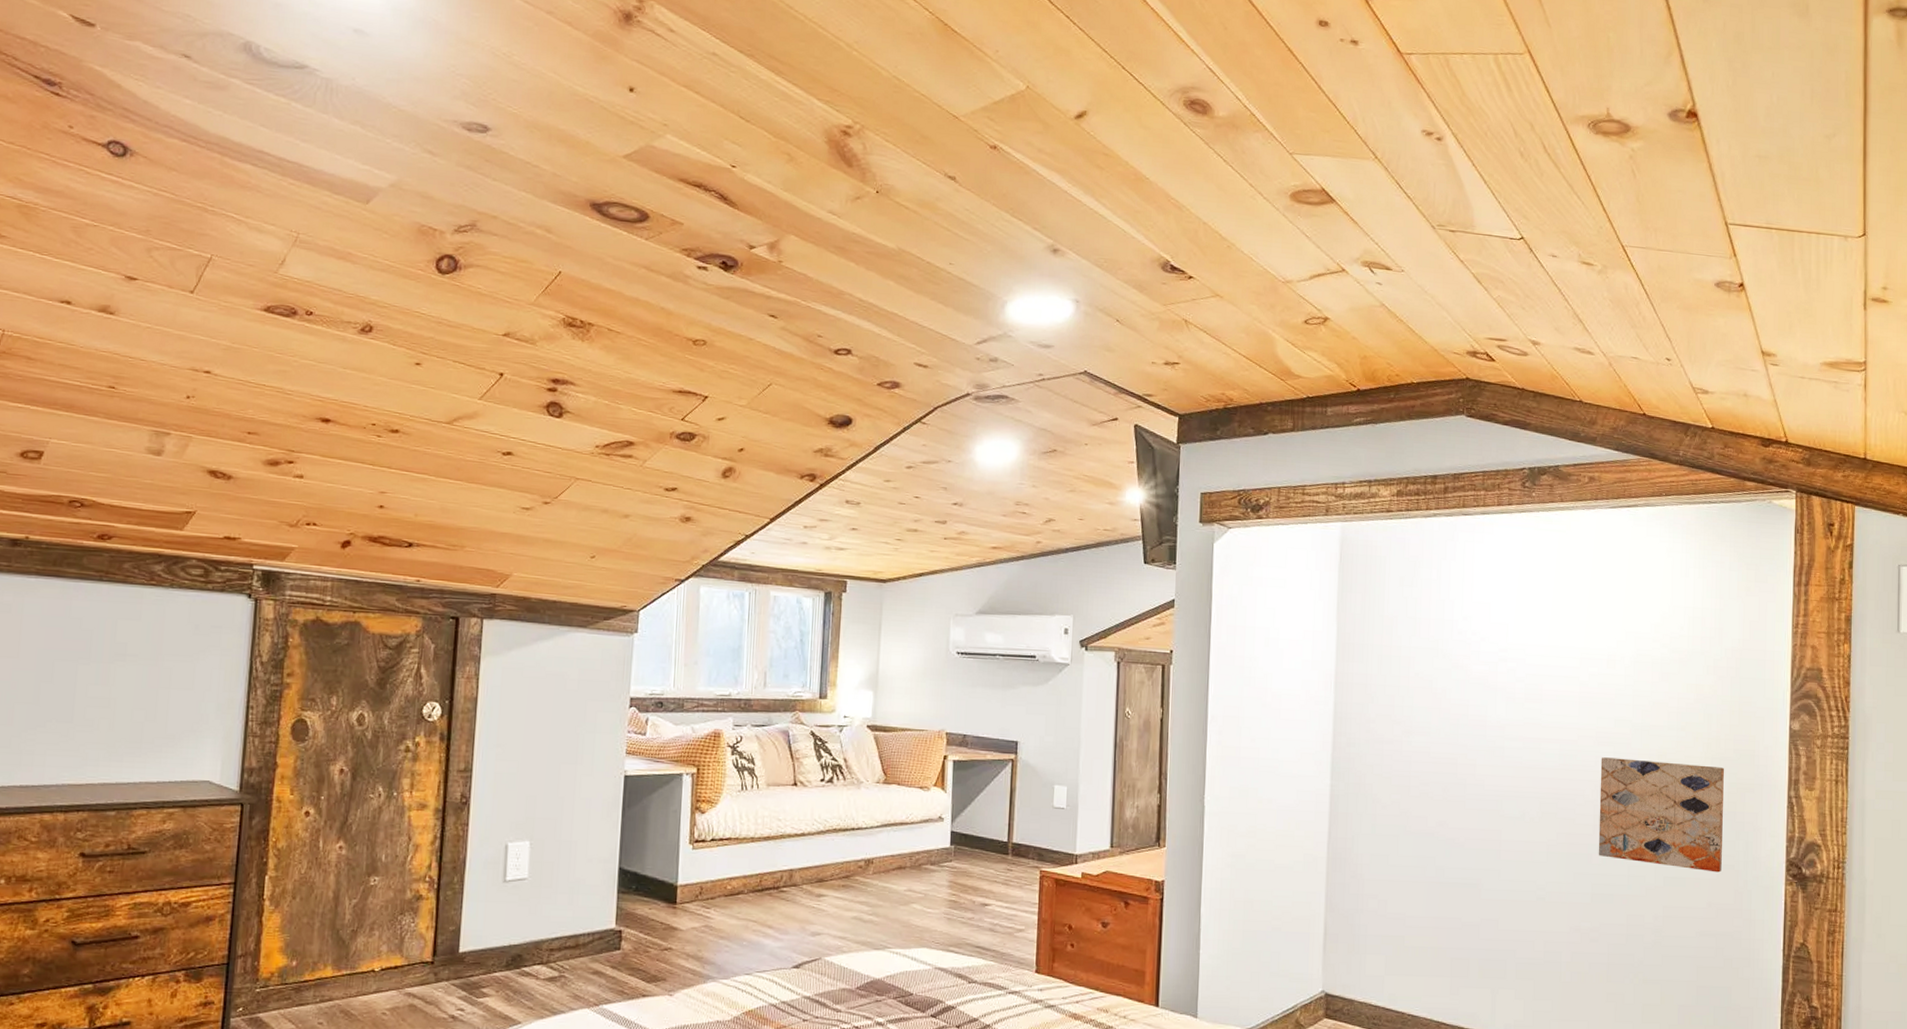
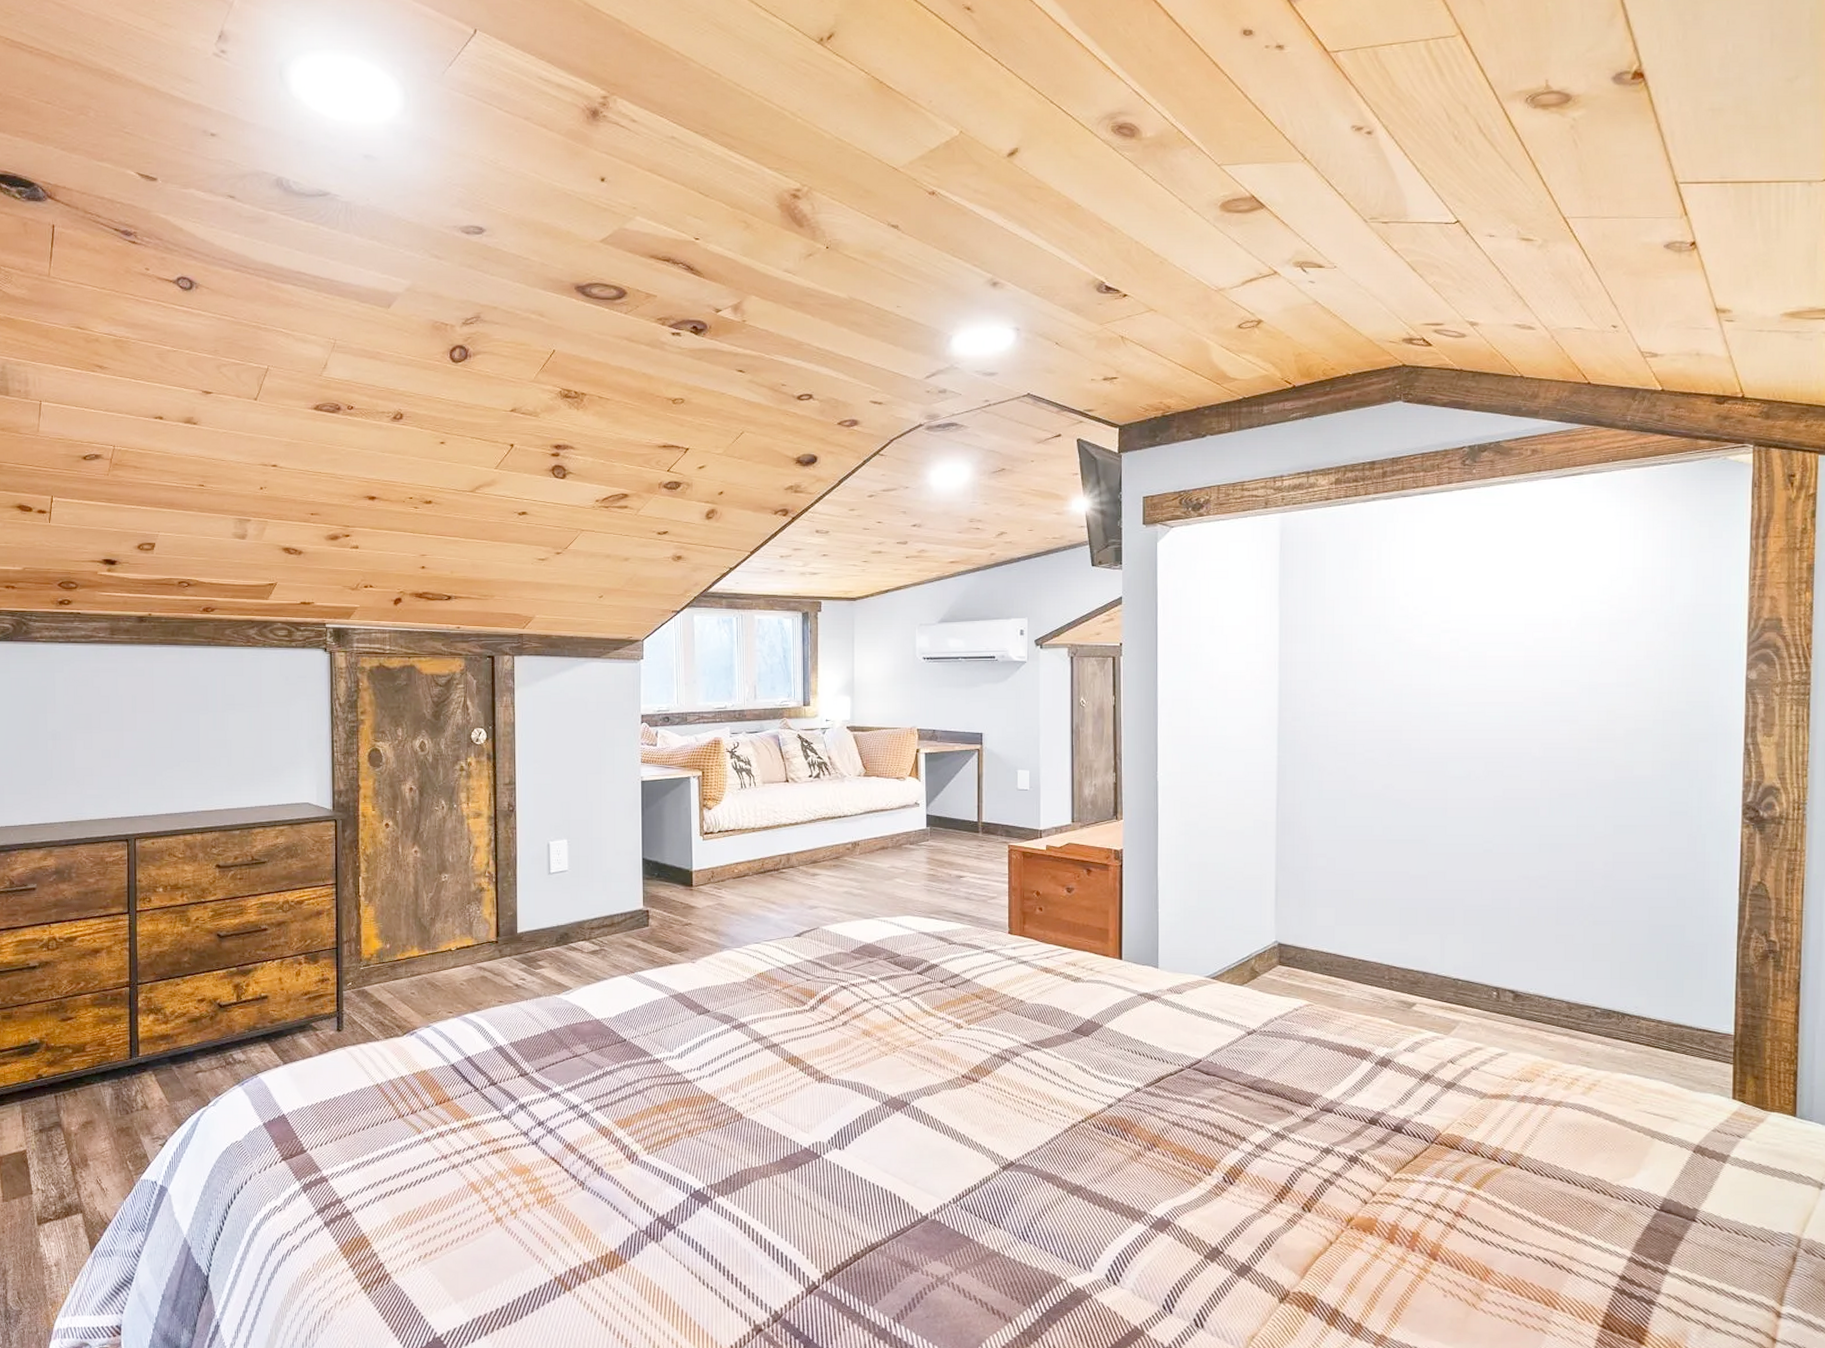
wall art: present [1598,757,1724,873] -> none [1545,716,1676,819]

